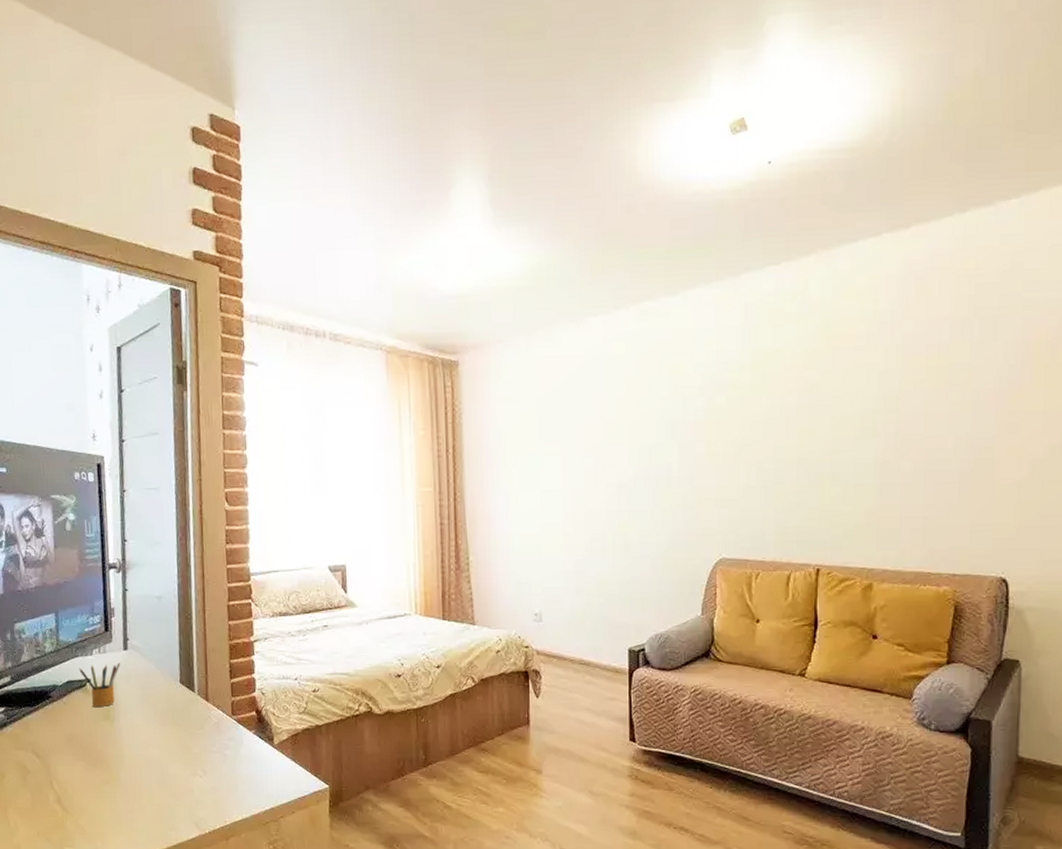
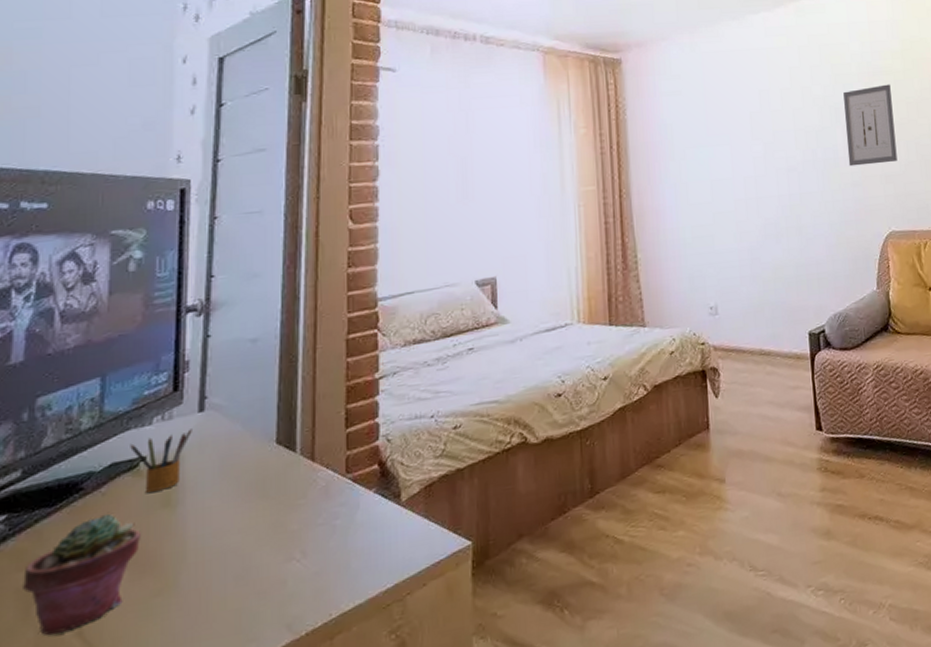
potted succulent: none [19,719,92,799] -> present [23,514,140,636]
wall art: none [682,400,735,487] -> present [843,84,898,167]

